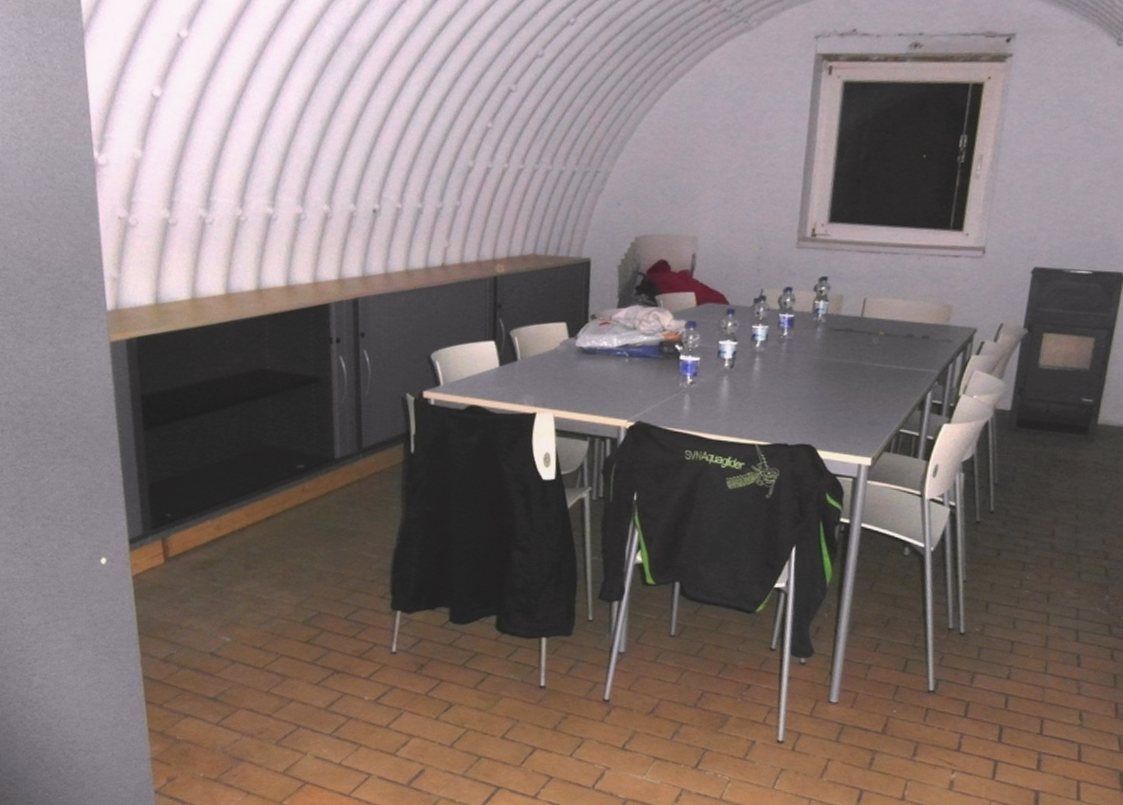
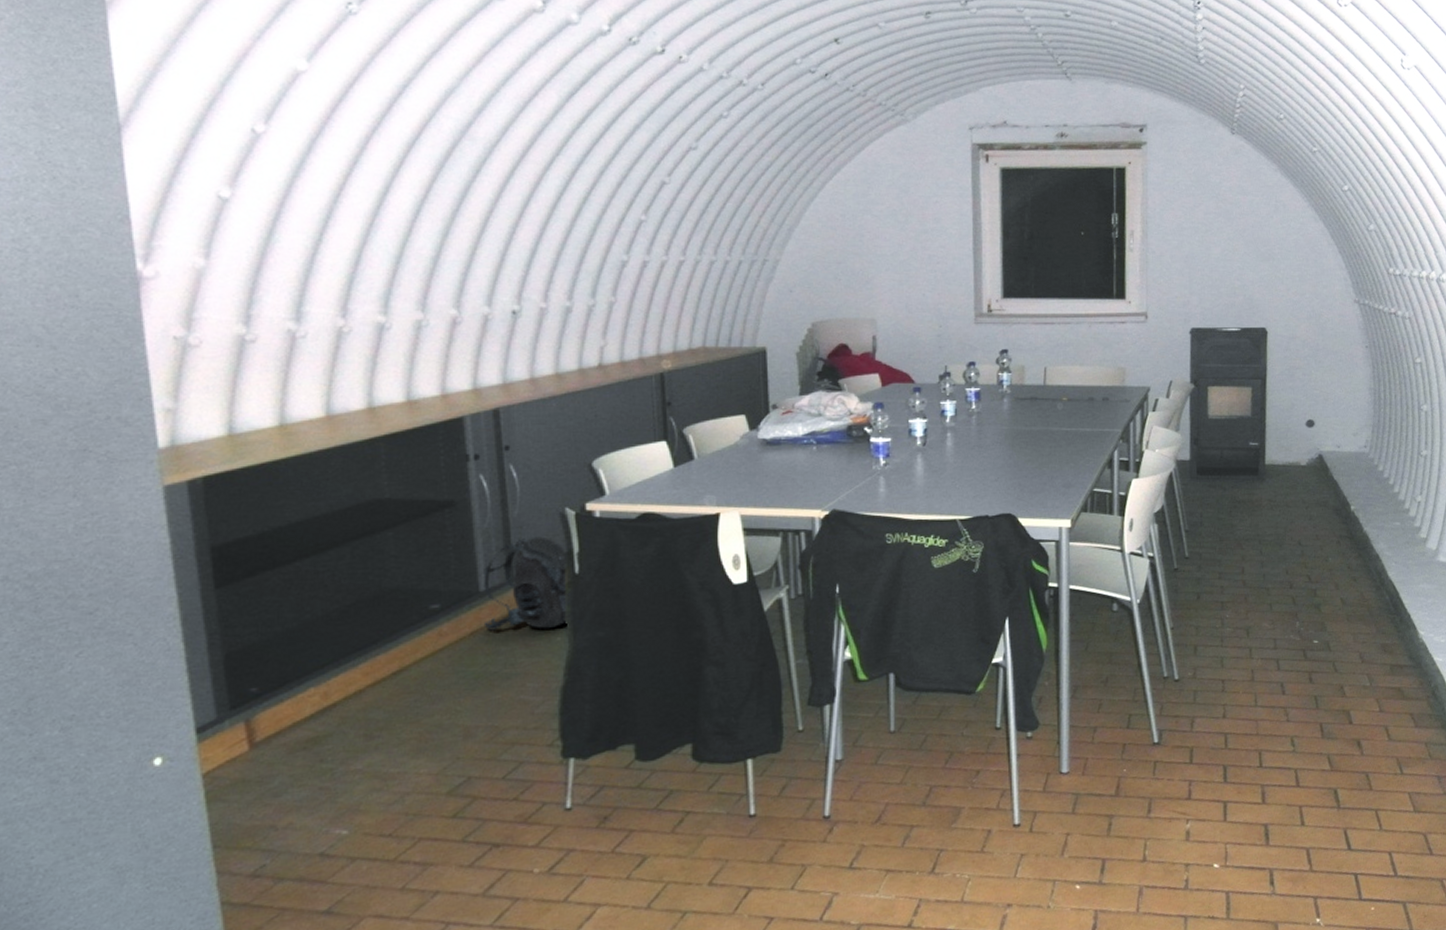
backpack: none [336,416,407,498] -> present [483,536,569,631]

